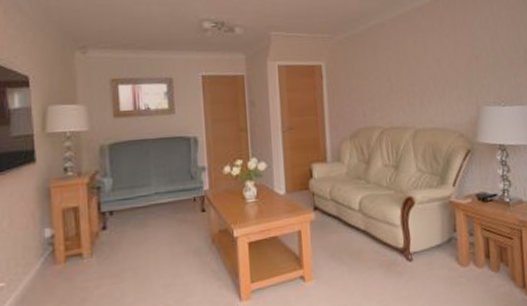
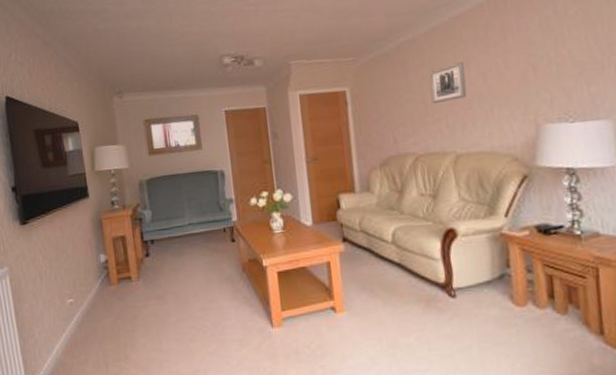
wall art: none [395,48,425,83] -> present [429,62,467,104]

